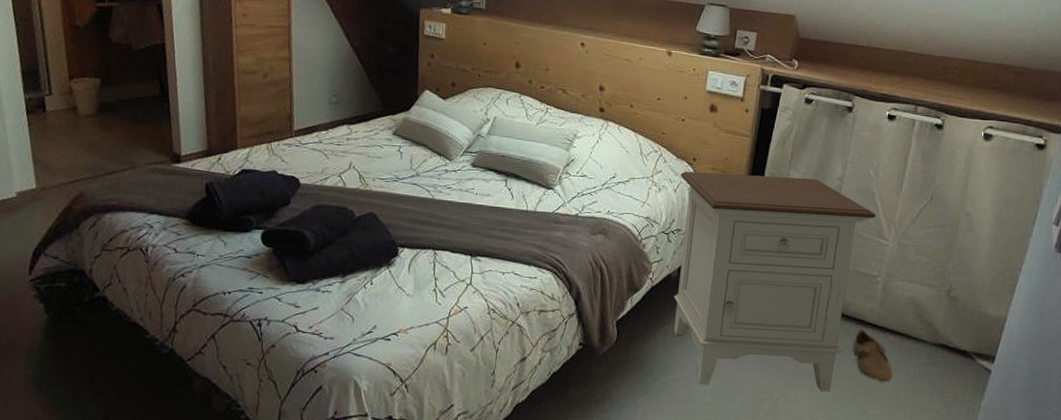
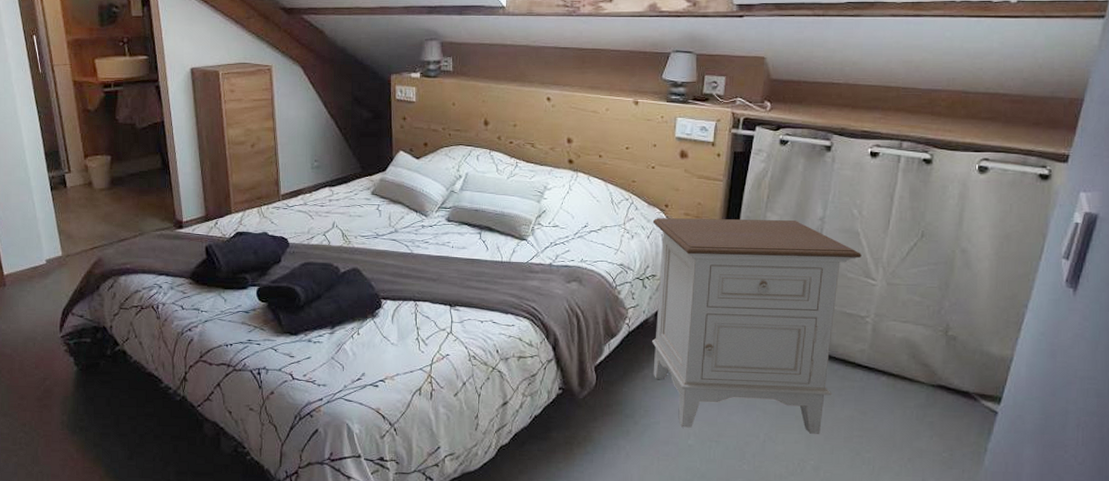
shoe: present [853,328,893,383] -> none [842,369,887,425]

